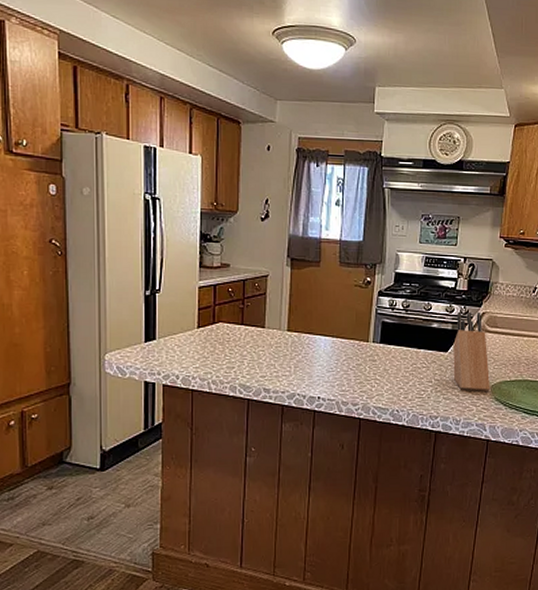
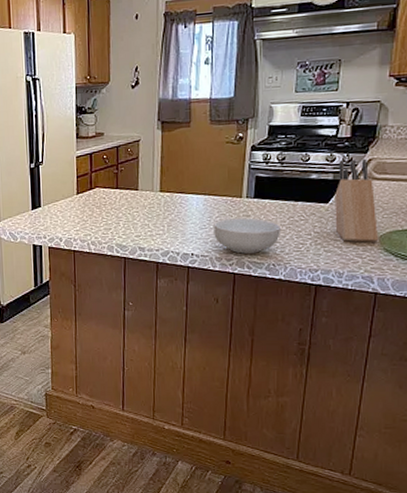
cereal bowl: none [341,363,404,399] -> present [214,218,280,254]

